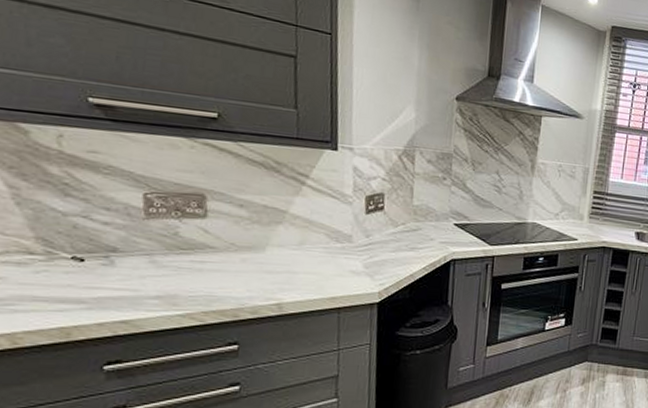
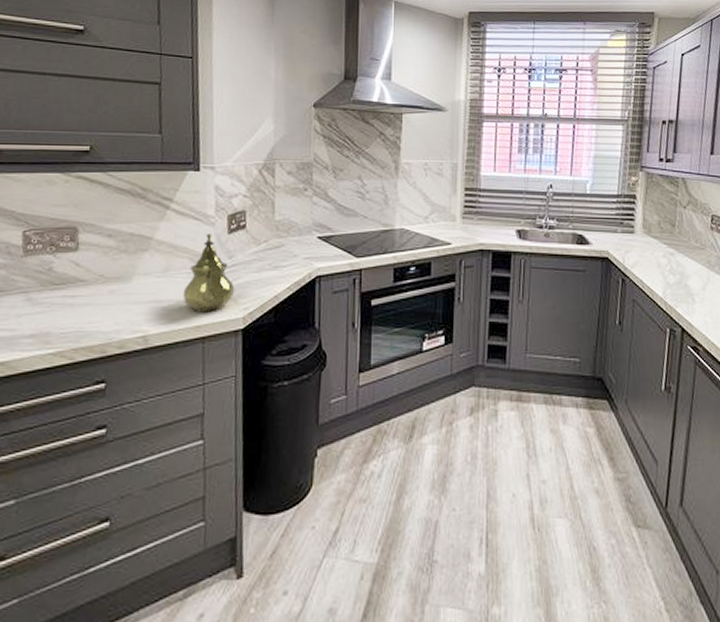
teapot: none [318,212,372,285] -> present [183,234,235,311]

